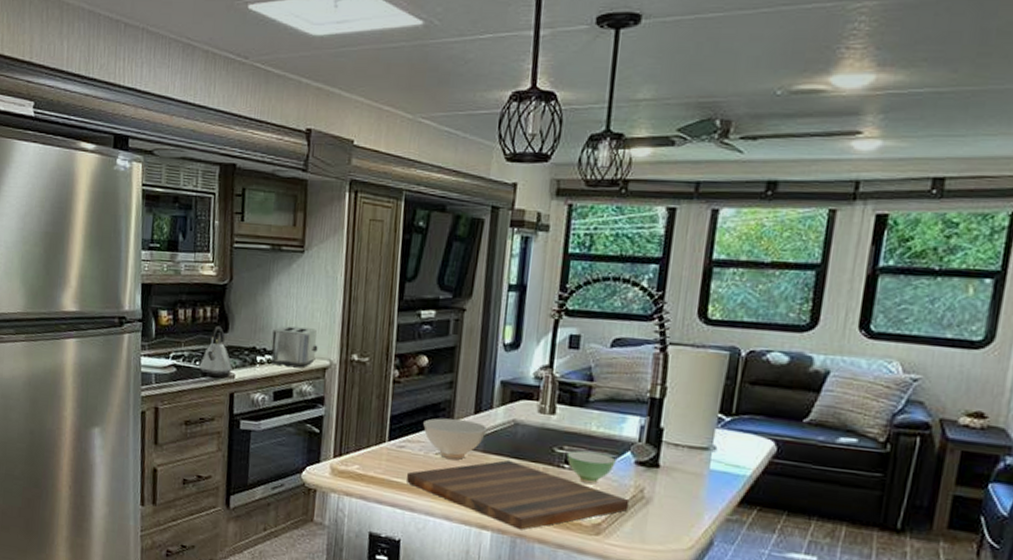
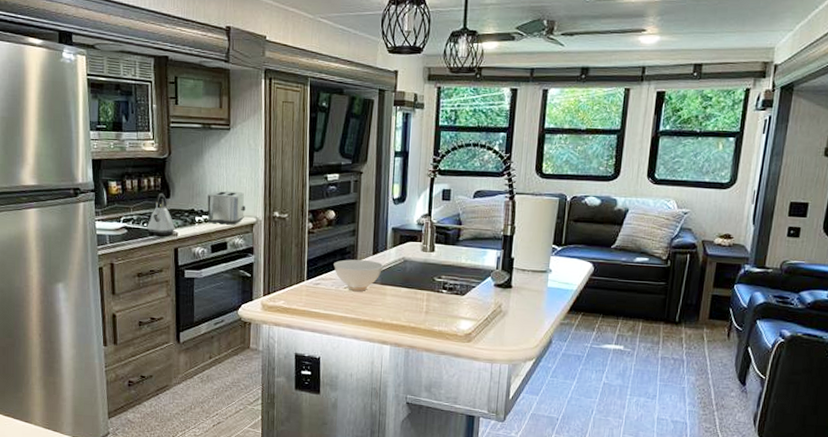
cutting board: present [407,459,630,530] -> none [323,289,492,343]
bowl: present [566,450,616,485] -> none [444,278,480,304]

